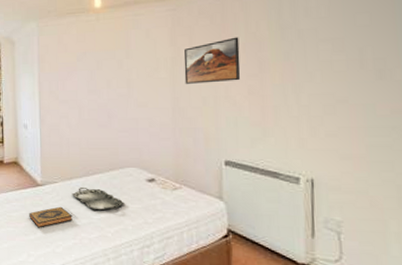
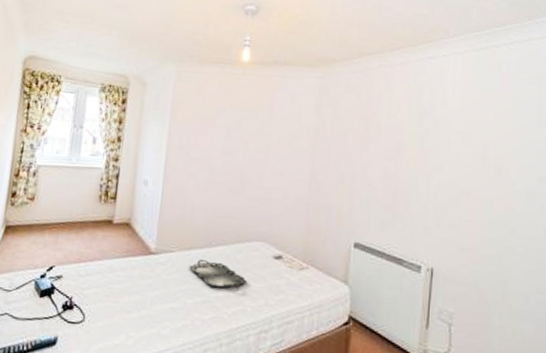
hardback book: present [29,206,72,228] -> none [134,280,187,305]
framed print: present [184,37,241,84] -> none [324,116,381,161]

